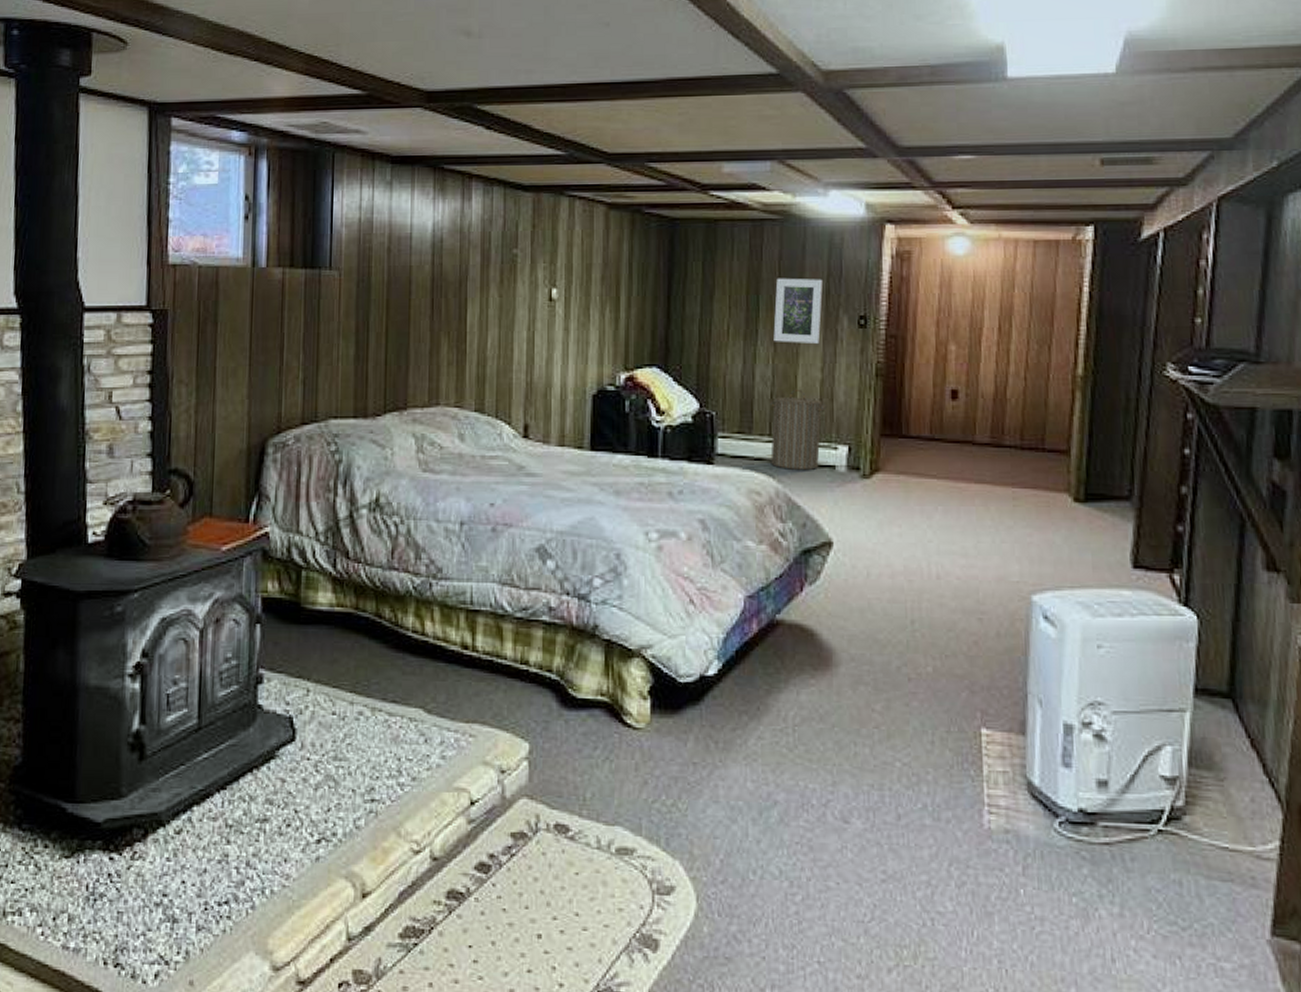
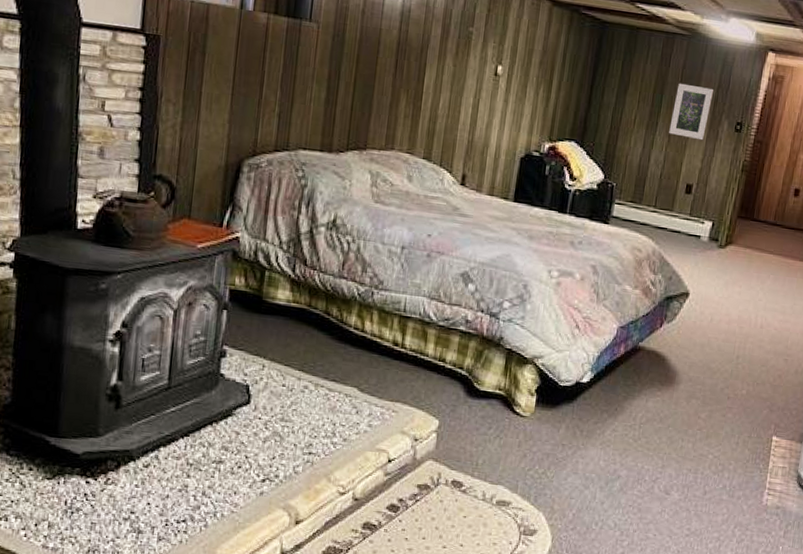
laundry hamper: present [769,388,828,470] -> none [652,173,702,237]

